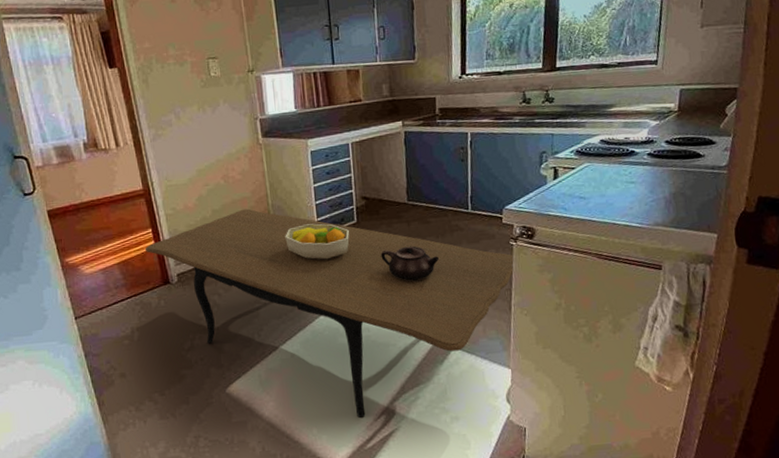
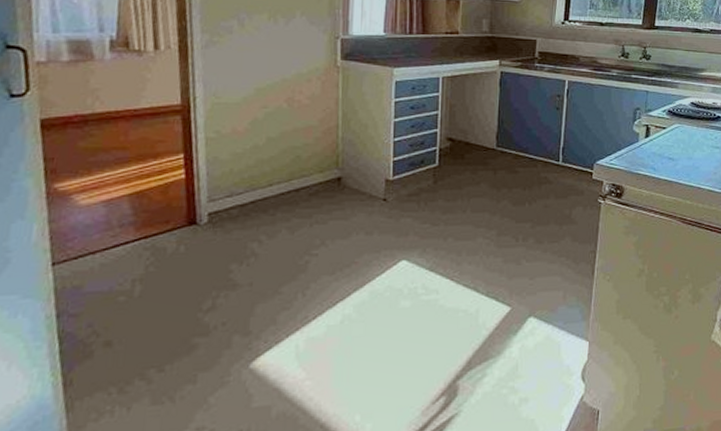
dining table: present [144,208,513,419] -> none [170,139,601,401]
fruit bowl: present [285,223,349,260] -> none [352,163,428,207]
teapot: present [381,246,440,281] -> none [461,197,525,237]

